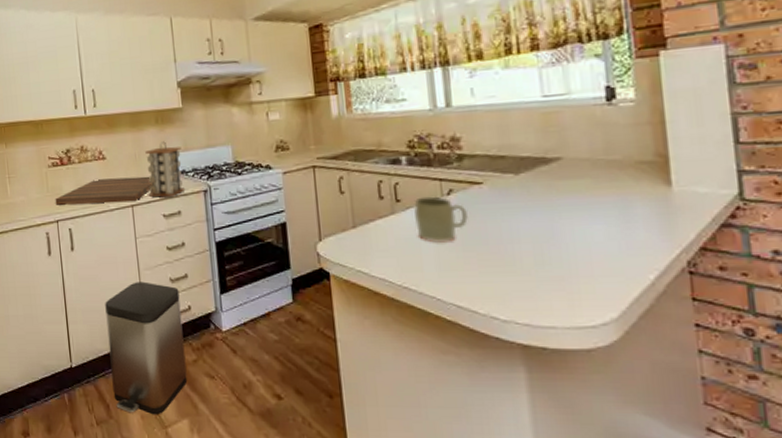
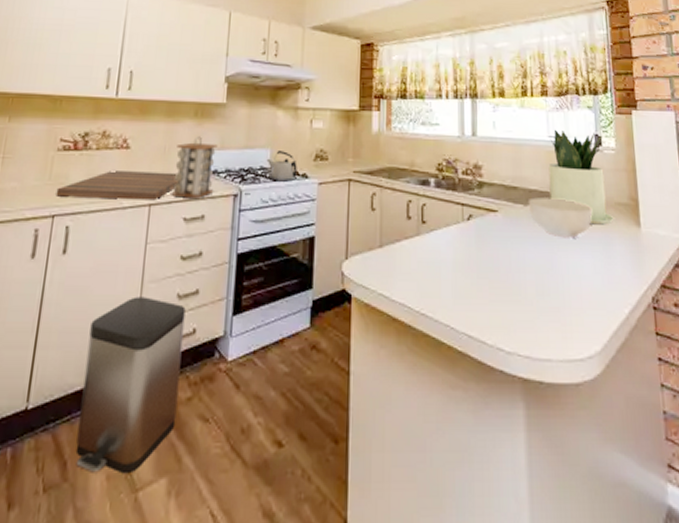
kettle: none [229,146,261,175] -> present [266,151,297,182]
mug: present [413,196,468,243] -> none [438,220,483,268]
bowl: none [519,162,605,205] -> present [528,196,593,238]
planter: none [544,81,634,188] -> present [548,129,614,225]

